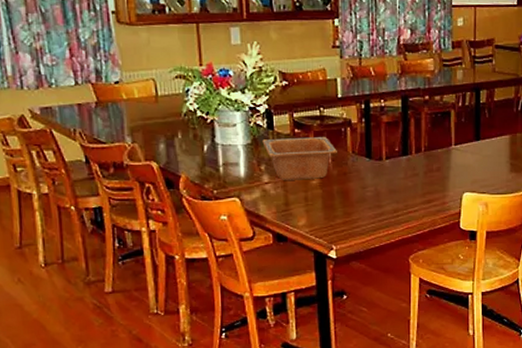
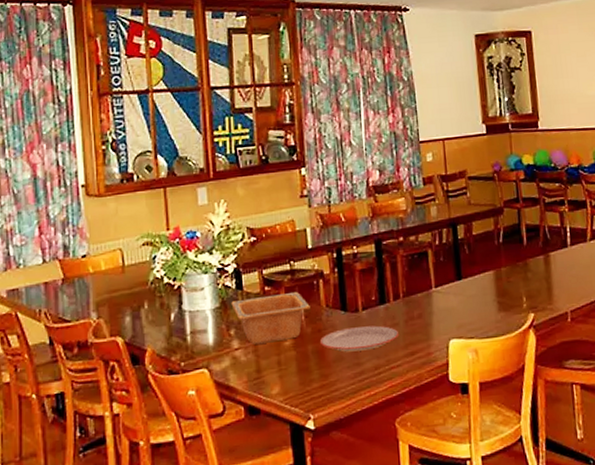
plate: none [344,174,417,195] -> present [319,325,398,352]

